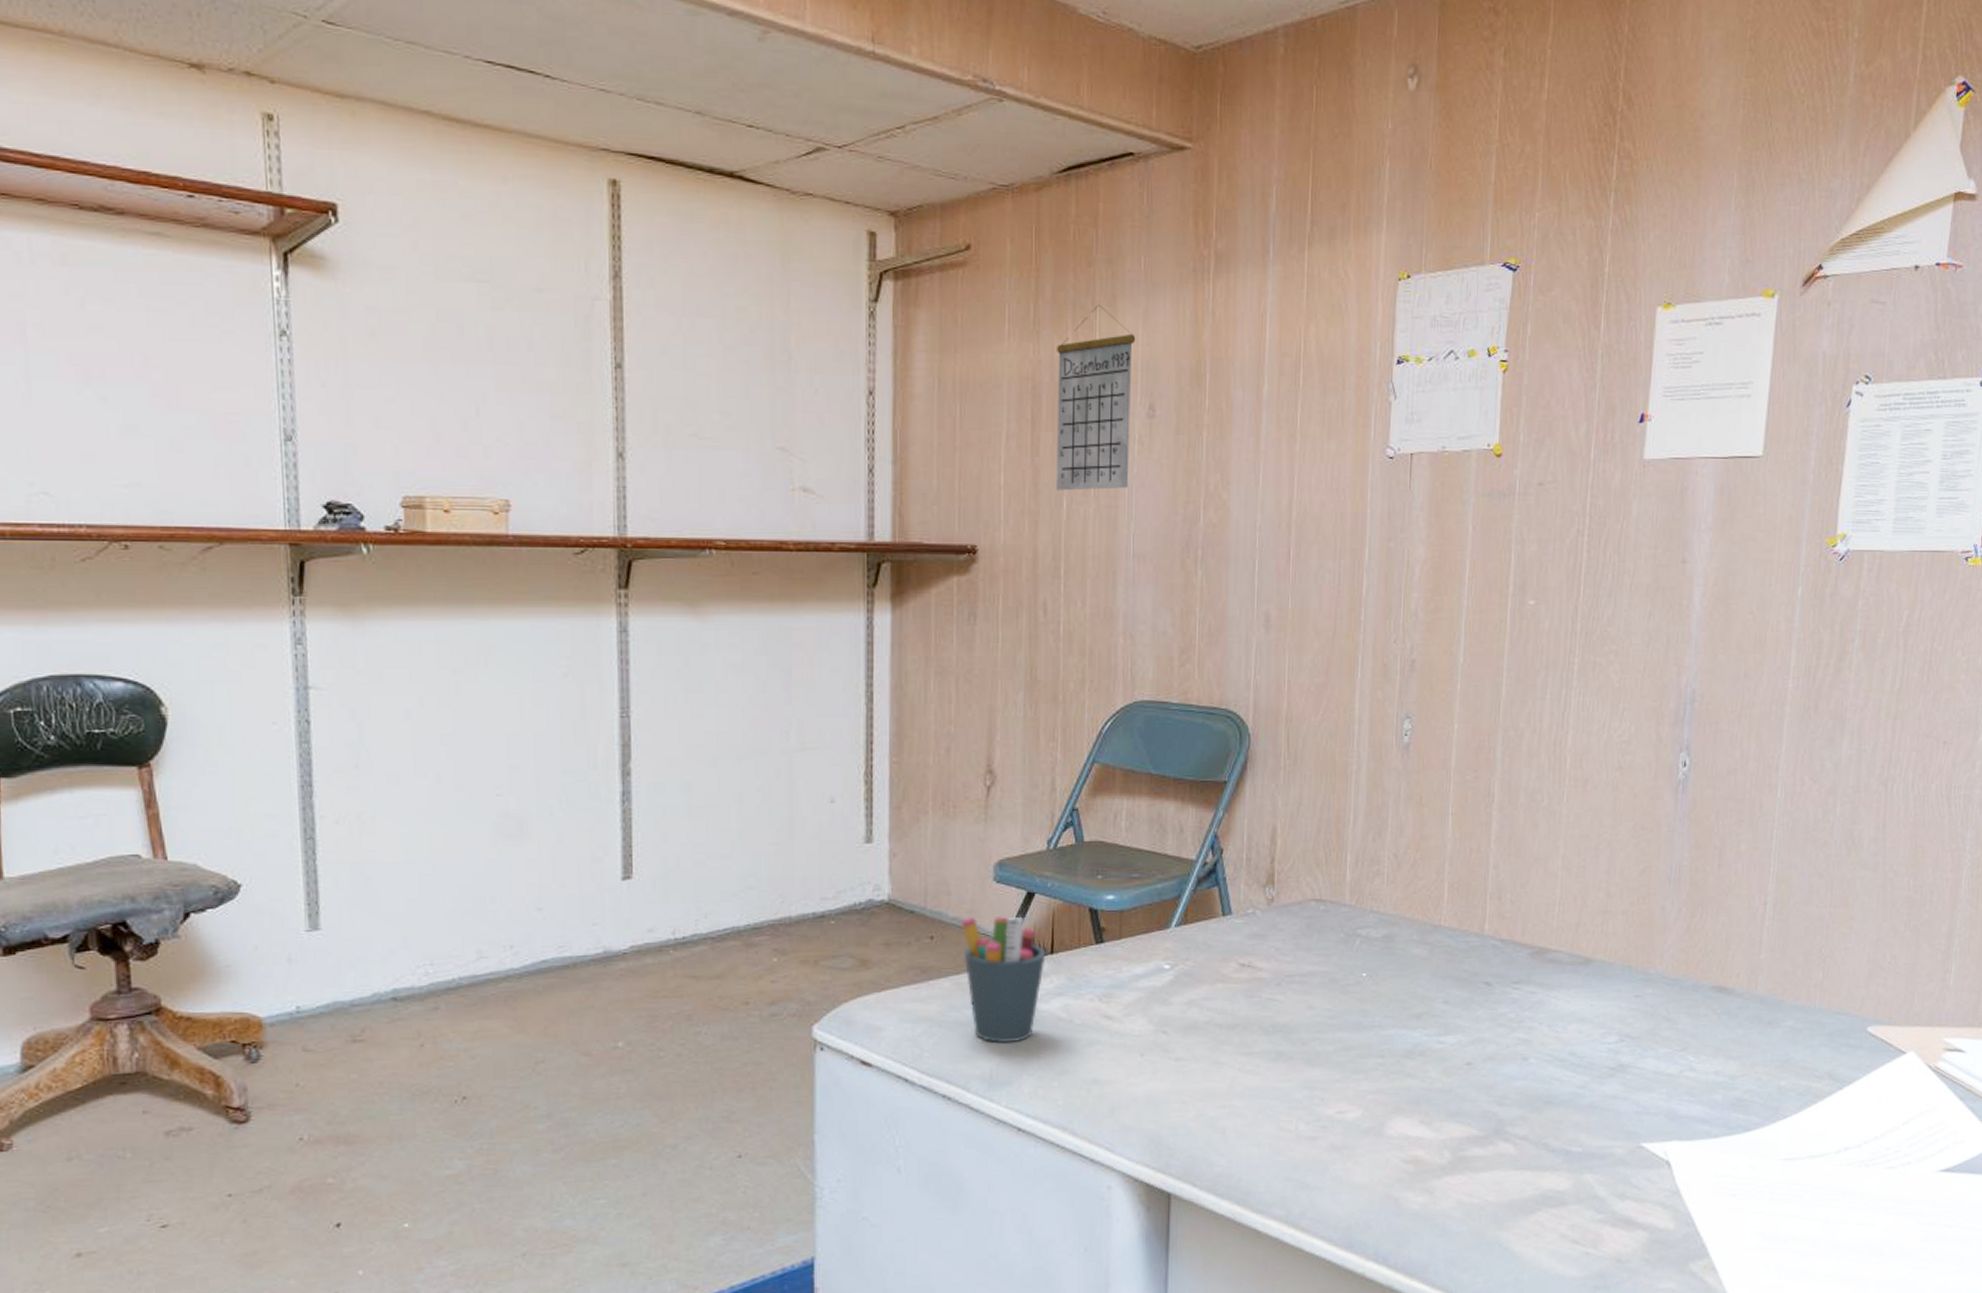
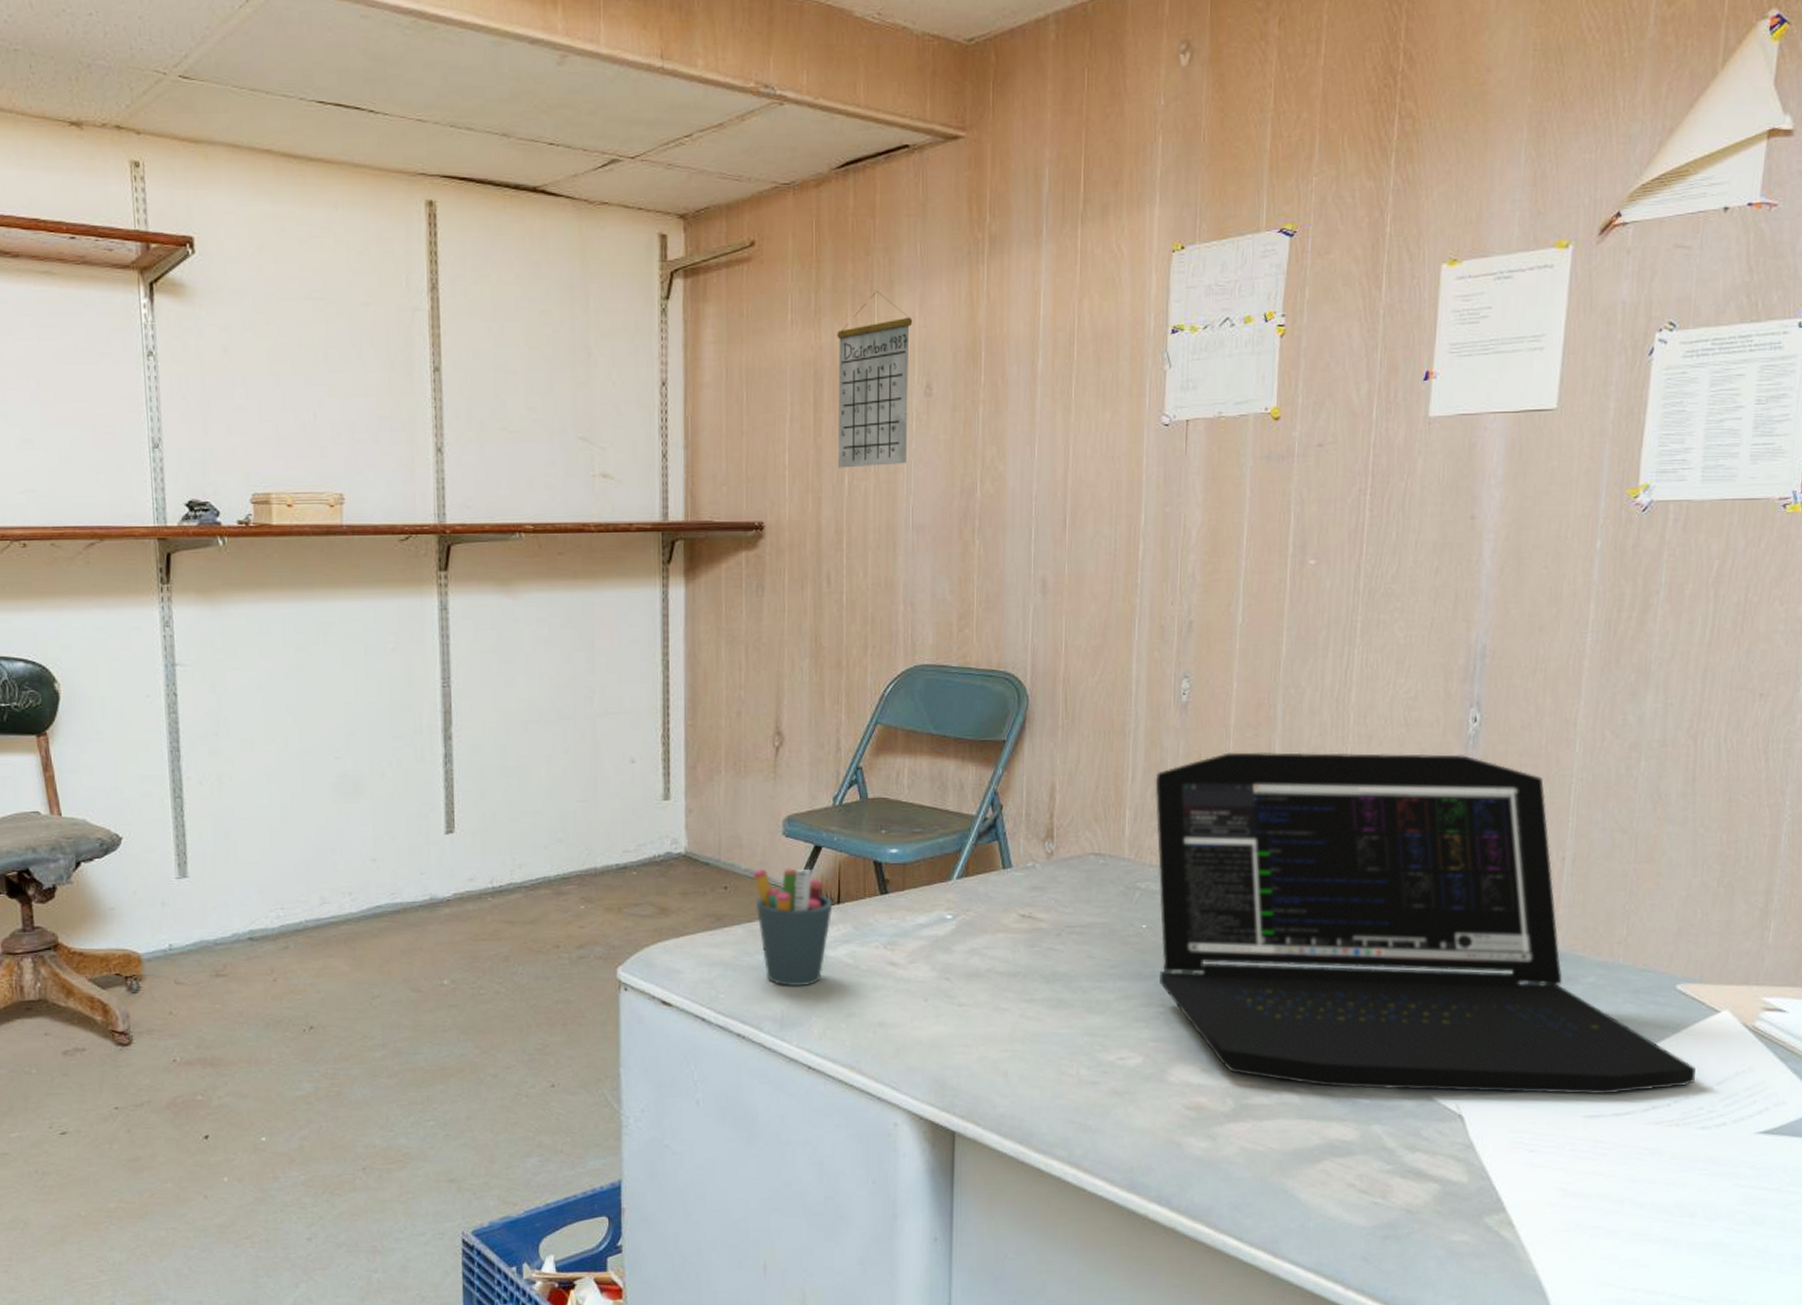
laptop: none [1376,795,1884,1138] -> present [1155,751,1696,1095]

